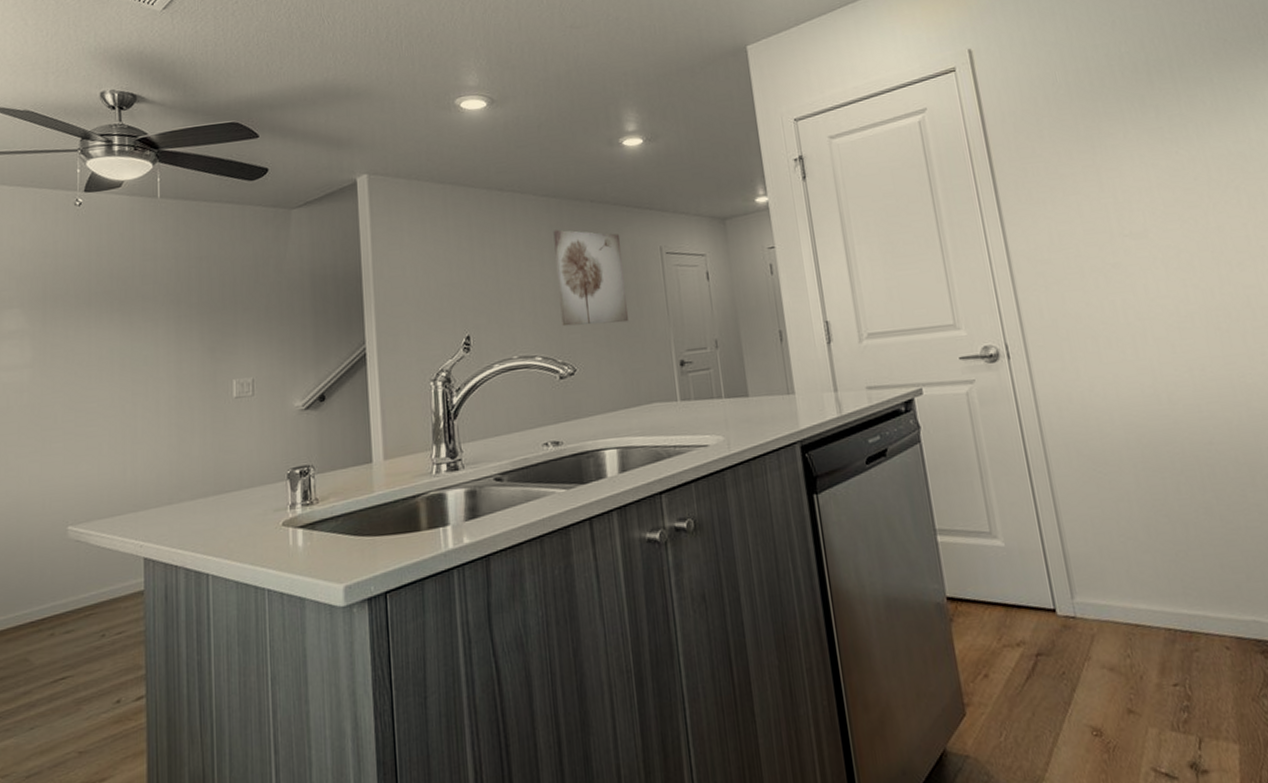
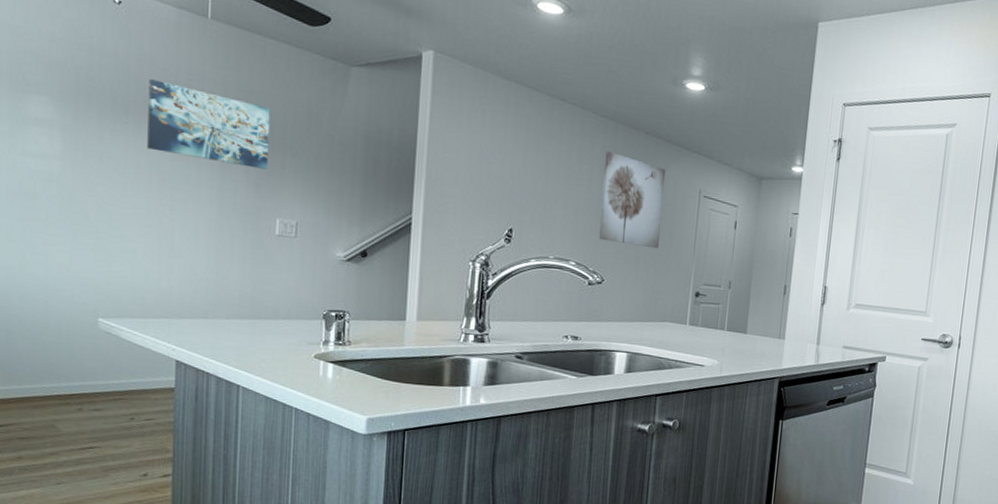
wall art: none [108,267,221,338] -> present [147,79,270,169]

